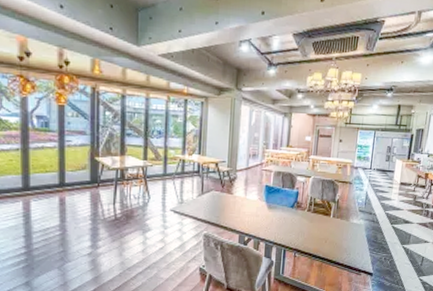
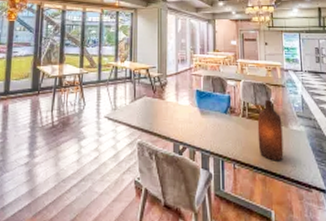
bottle: none [319,196,344,250] -> present [257,100,284,161]

